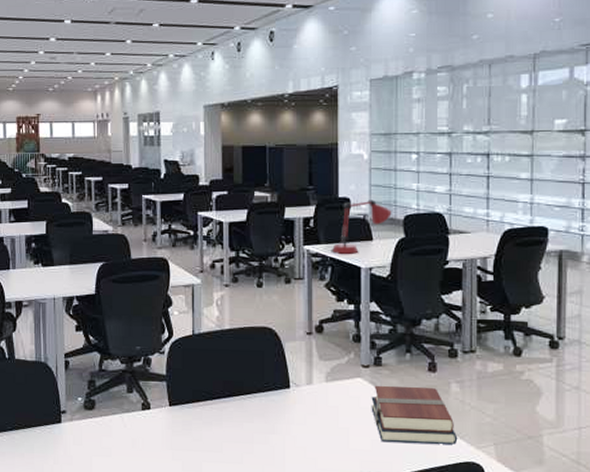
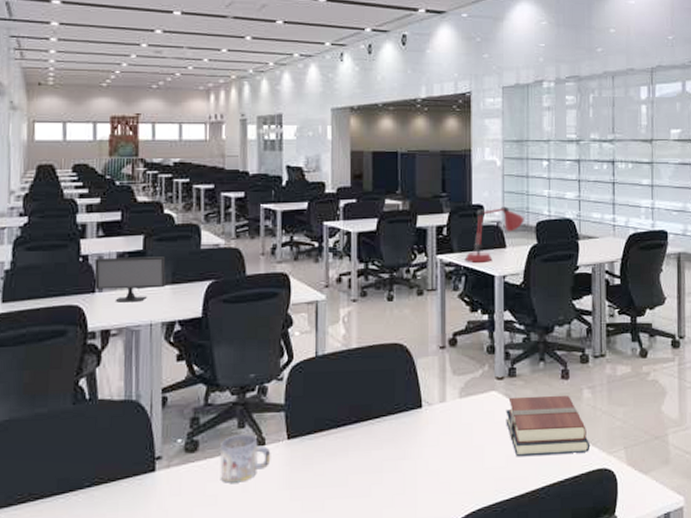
computer monitor: none [8,240,65,279] -> present [94,256,166,302]
mug: none [113,398,155,439] -> present [220,434,271,483]

